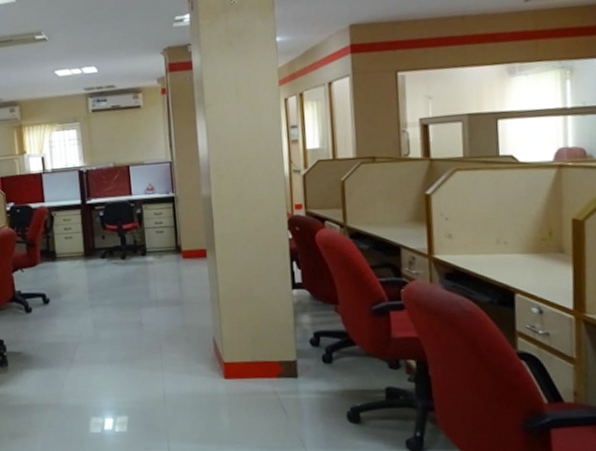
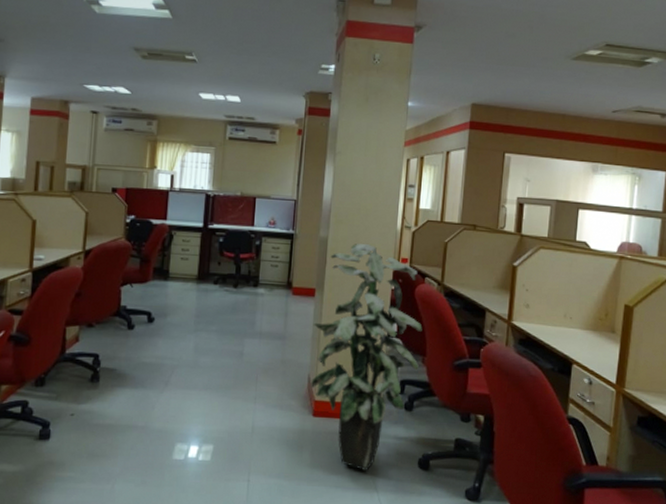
indoor plant: none [209,195,332,429] -> present [310,244,423,470]

